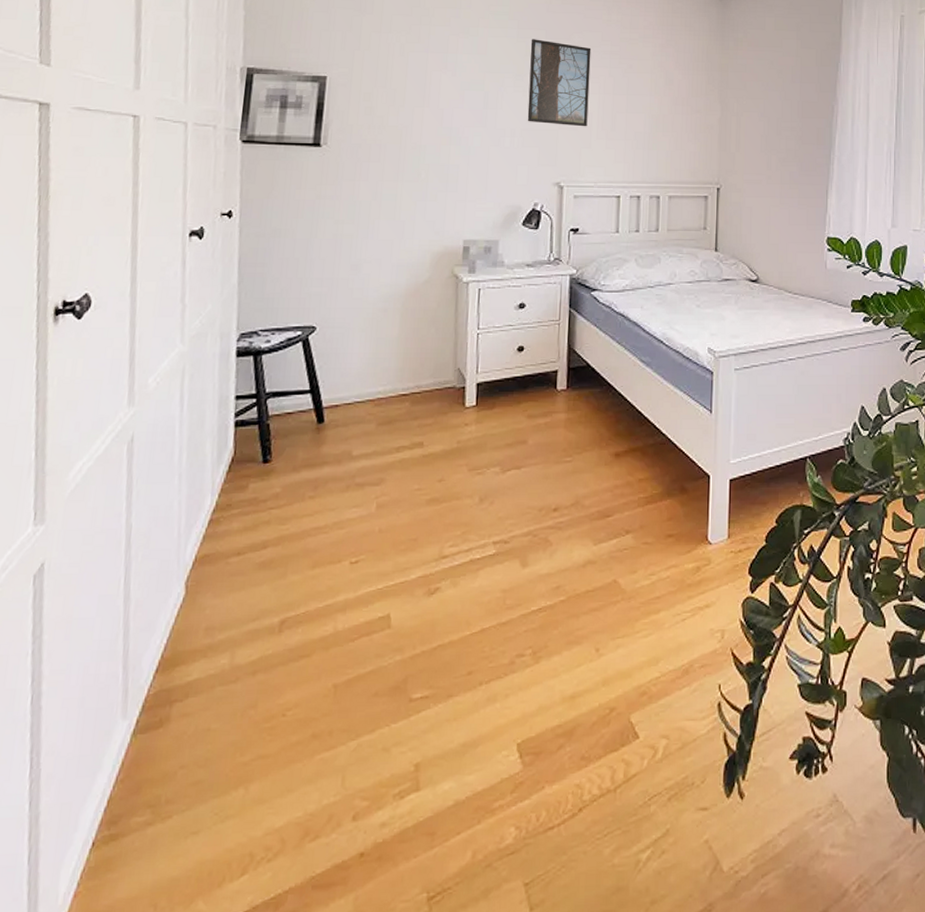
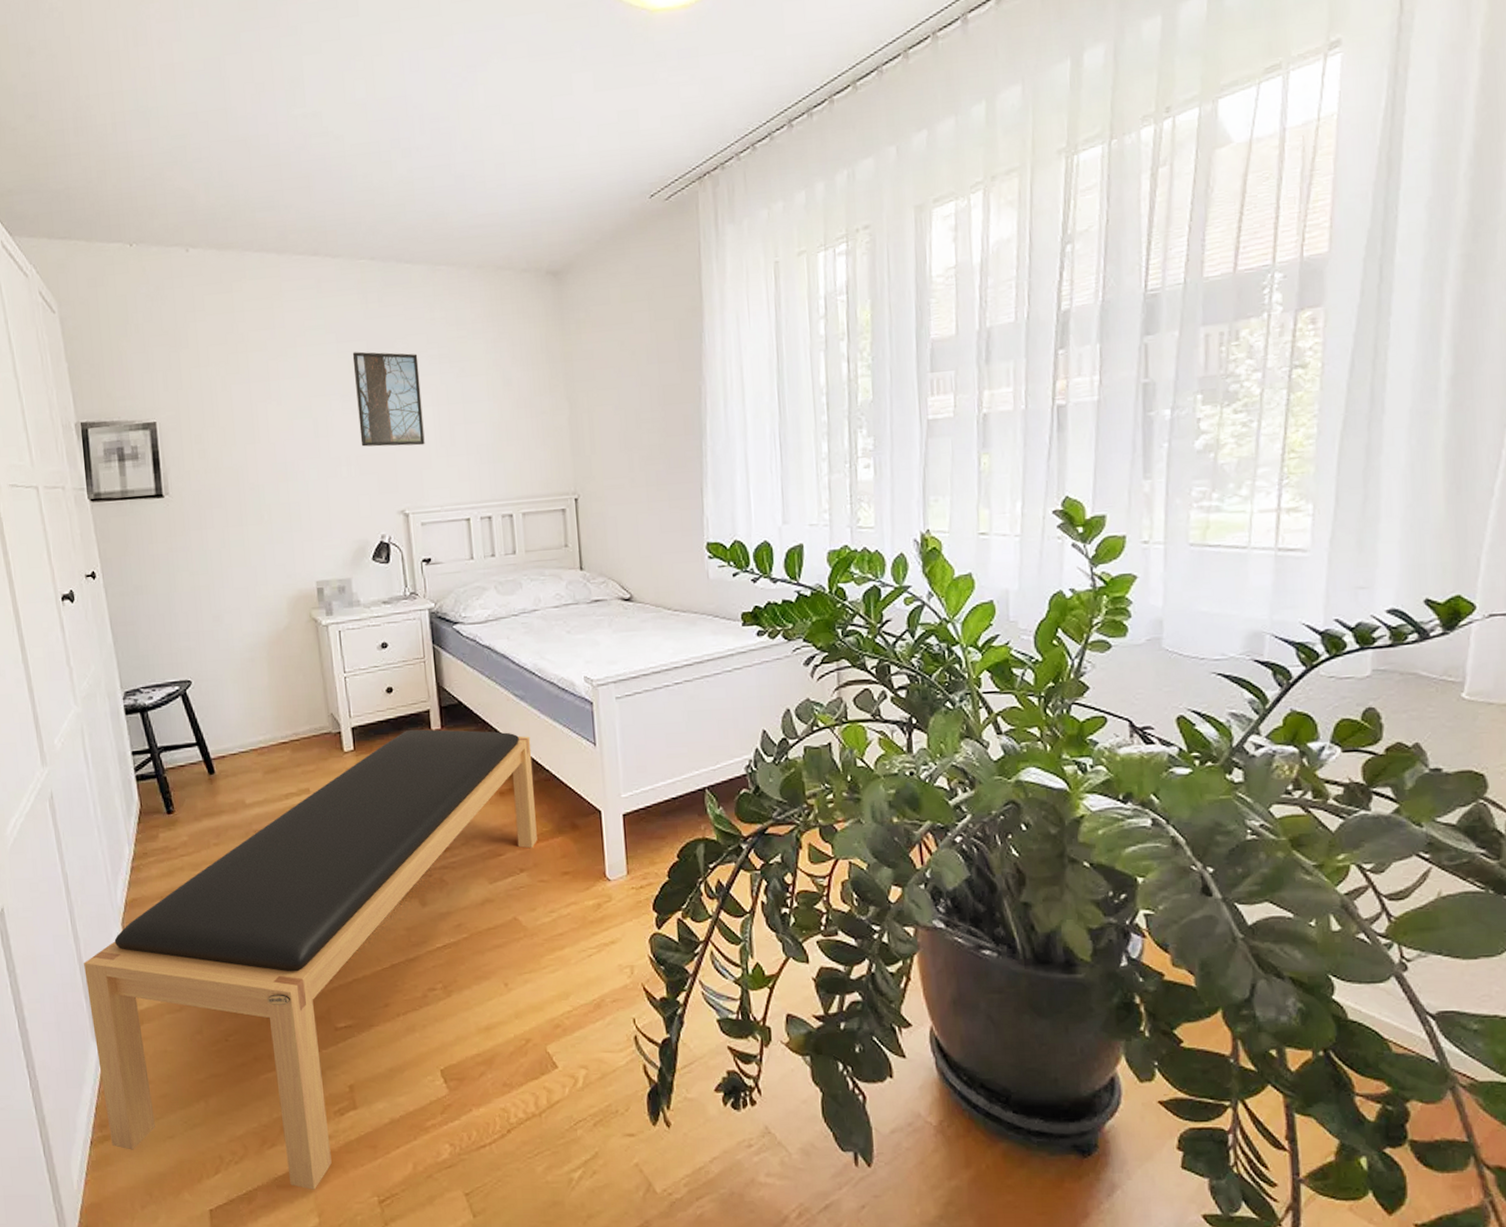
bench: none [119,389,651,889] -> present [84,729,537,1190]

